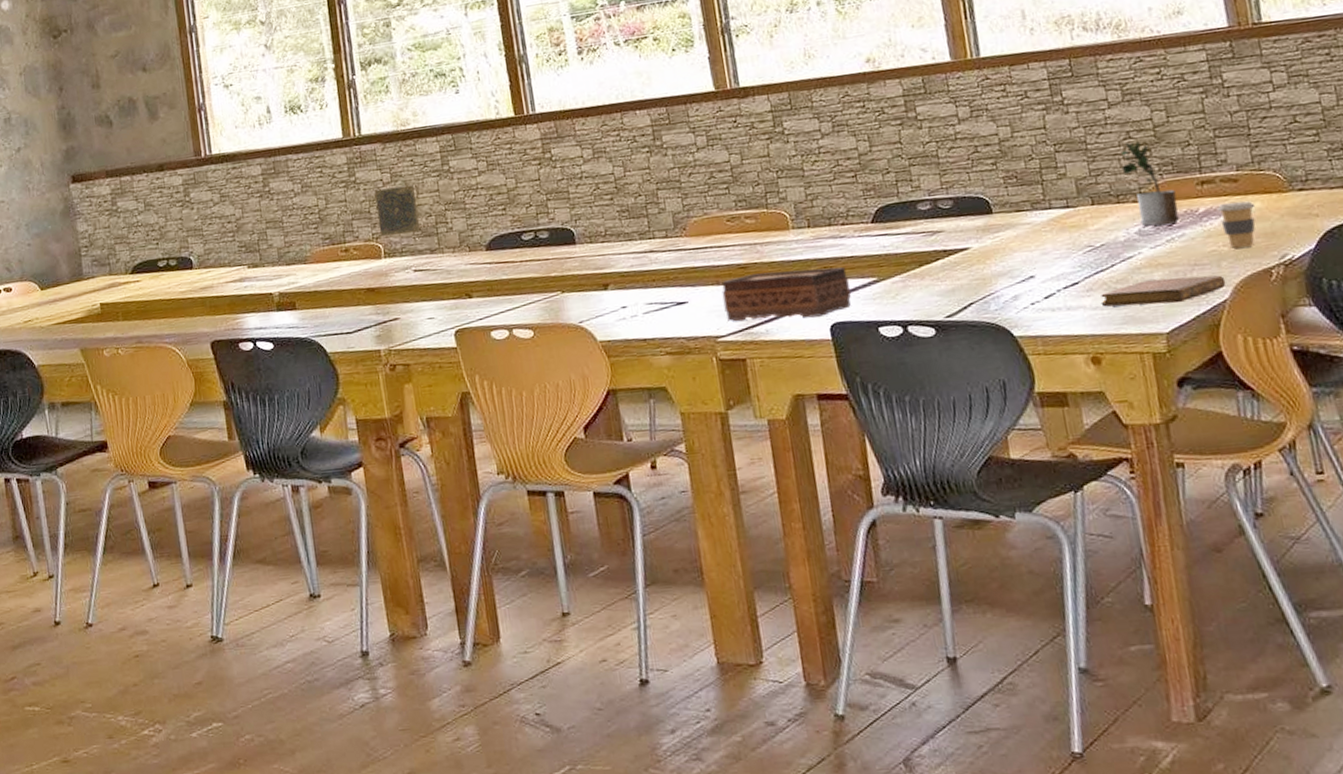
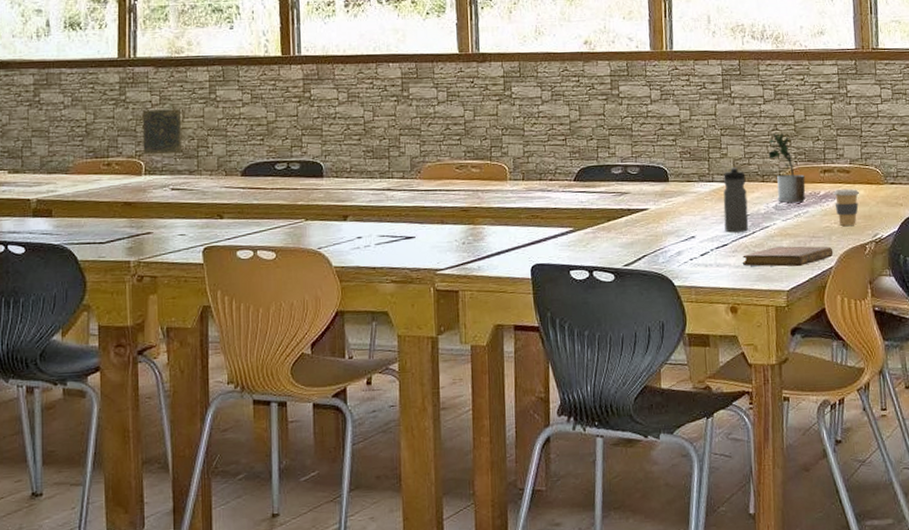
tissue box: present [721,267,851,322] -> none [445,216,551,259]
water bottle: none [1064,187,1105,268] -> present [723,166,749,233]

